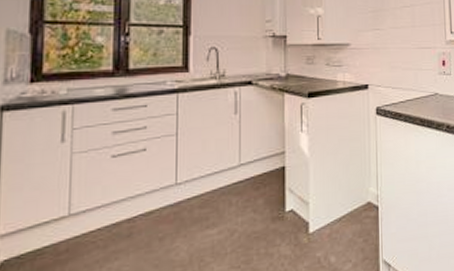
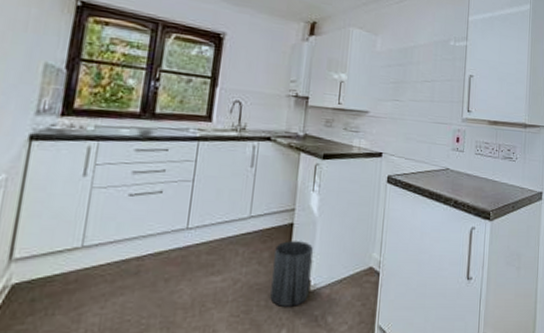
trash can: none [269,183,308,252] -> present [270,241,313,307]

